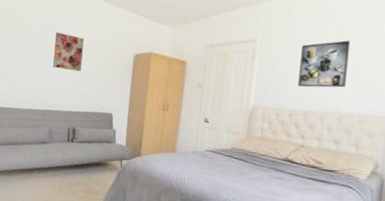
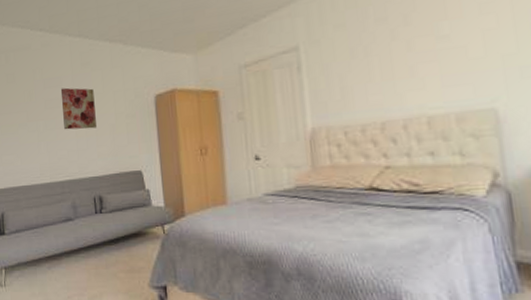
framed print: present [298,40,350,88] -> none [358,23,427,93]

